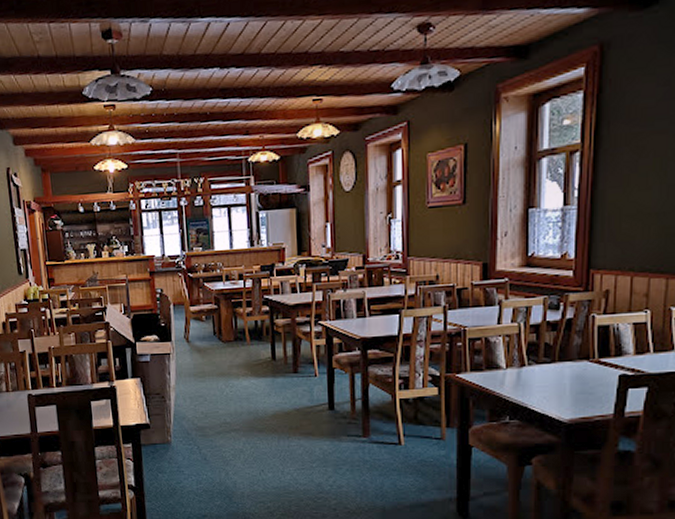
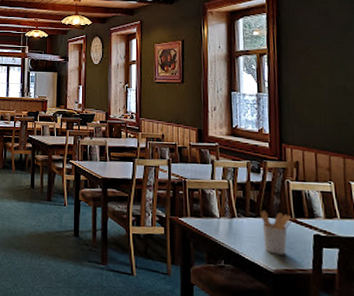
utensil holder: none [556,353,593,403] -> present [260,211,291,255]

